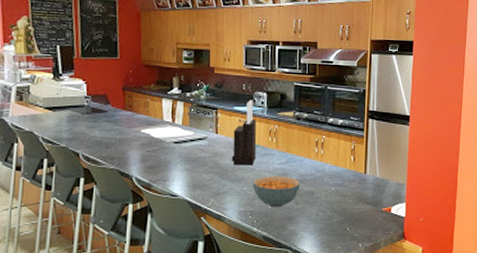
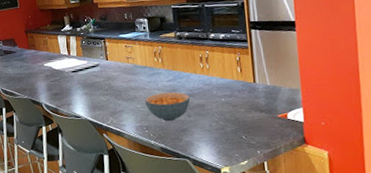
knife block: present [231,100,257,166] -> none [121,26,145,87]

